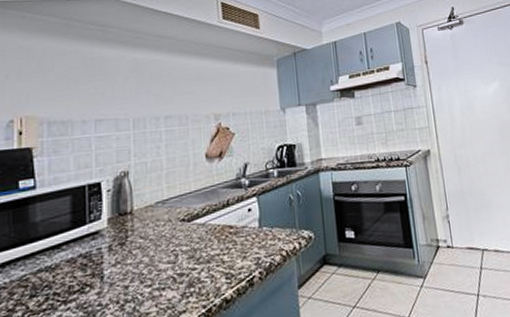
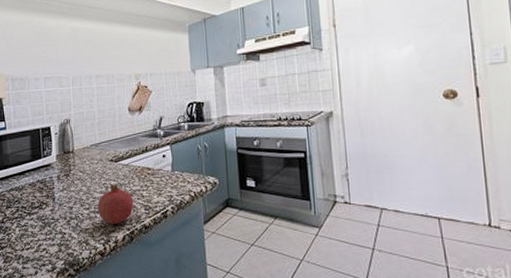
fruit: none [163,250,212,303] -> present [97,184,134,224]

